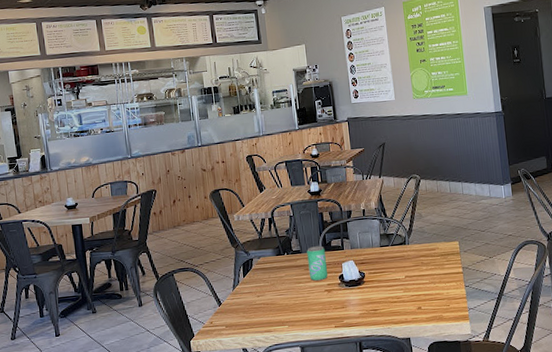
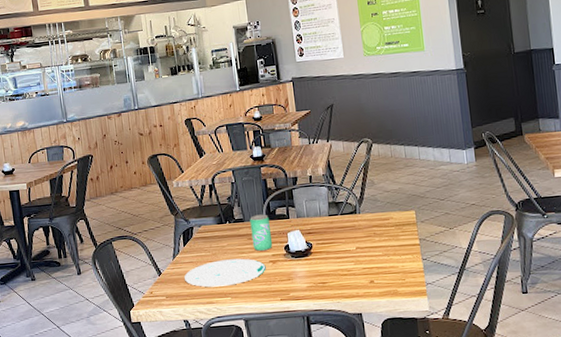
plate: none [244,288,322,317] -> present [184,258,266,288]

